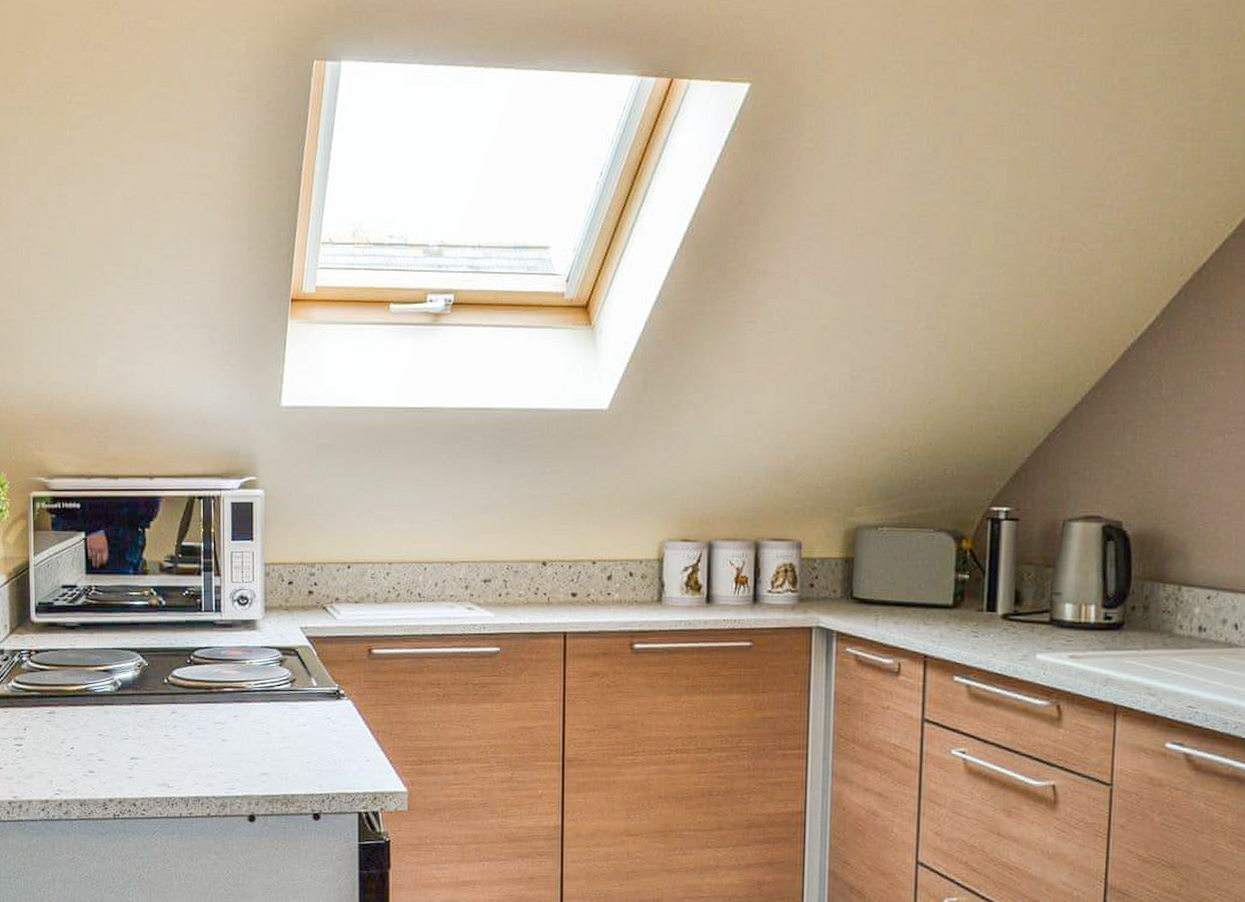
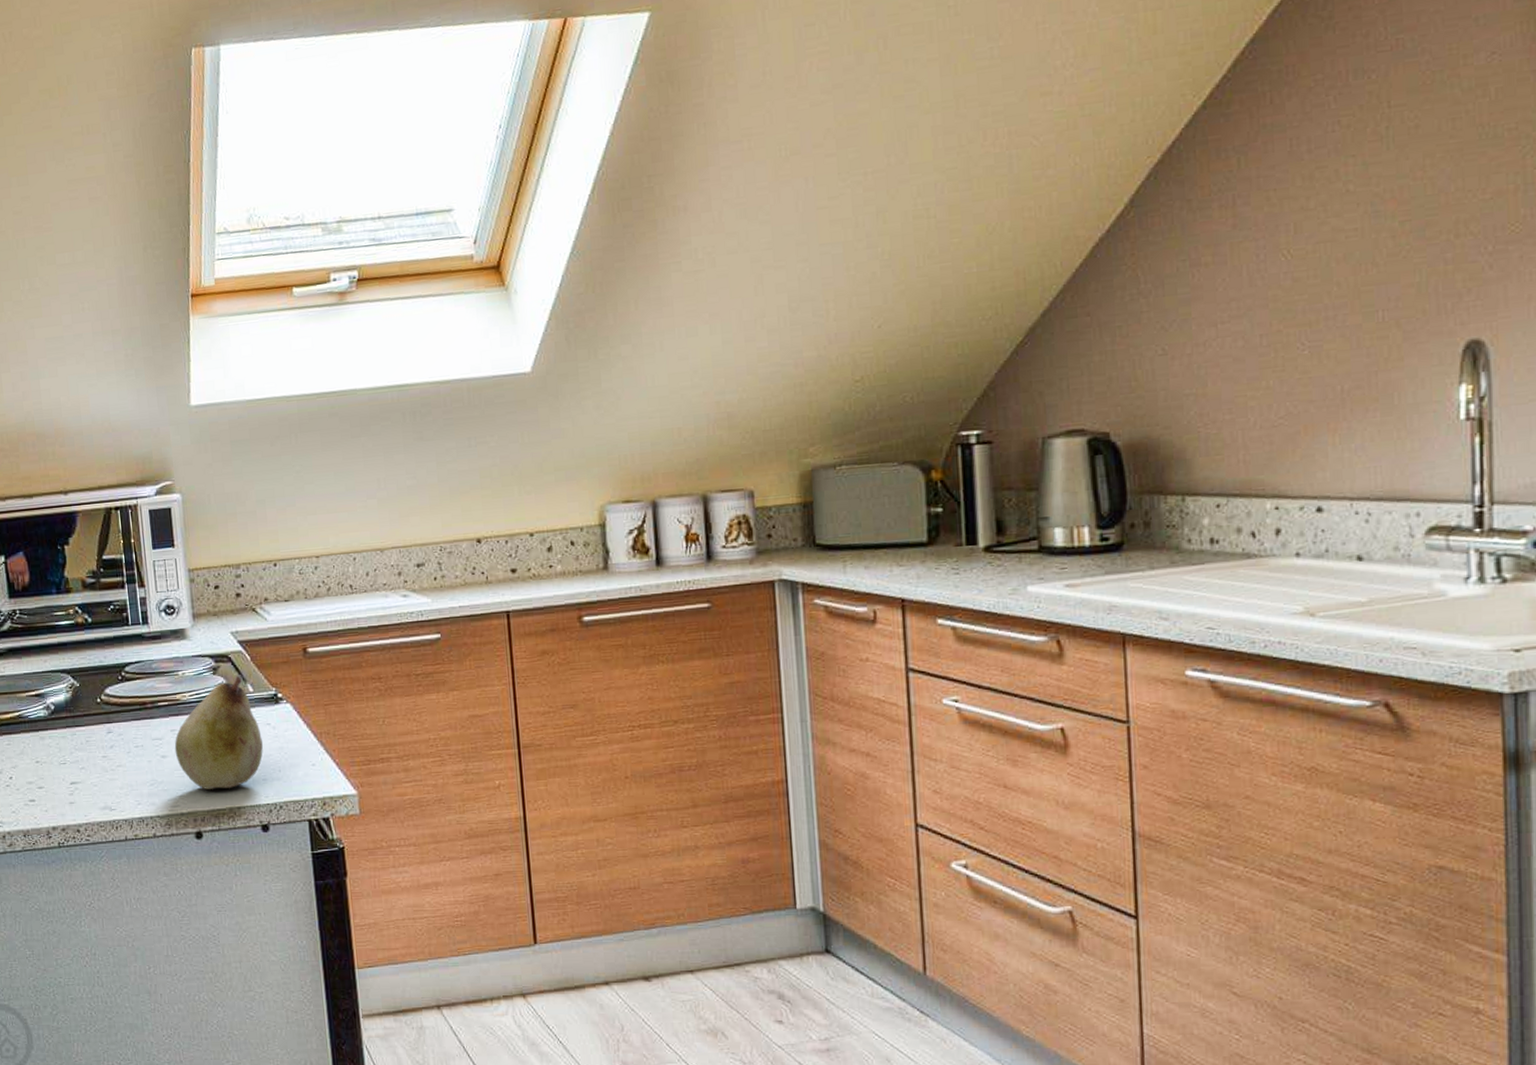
fruit: none [235,670,321,776] -> present [174,676,263,789]

